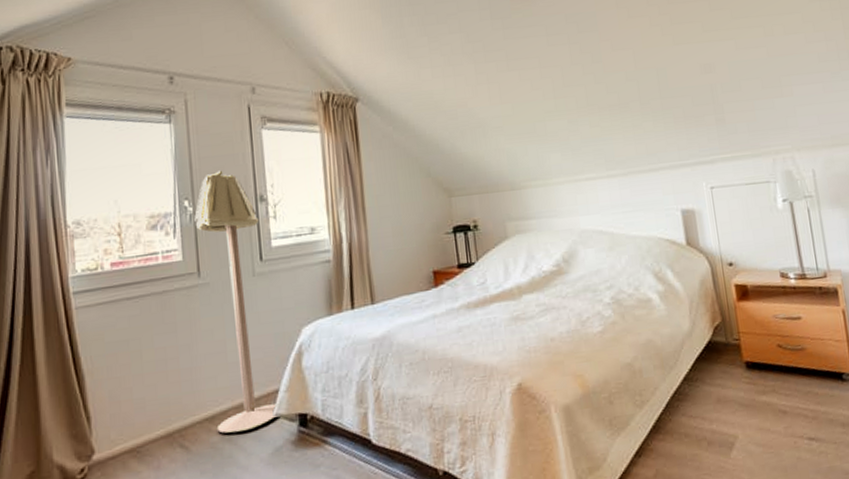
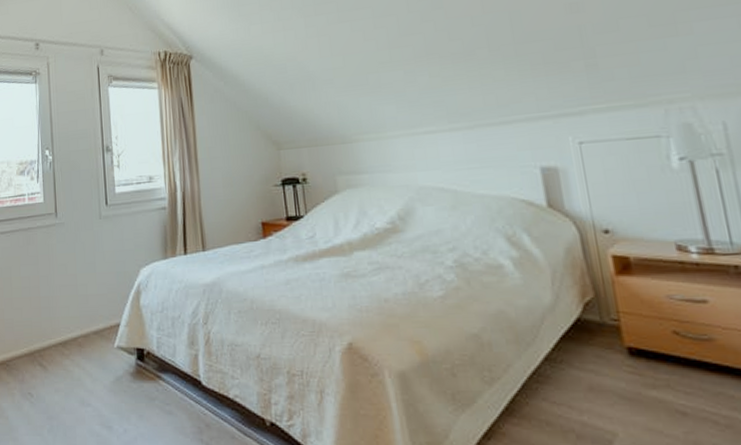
floor lamp: present [194,170,276,434] -> none [53,124,118,358]

